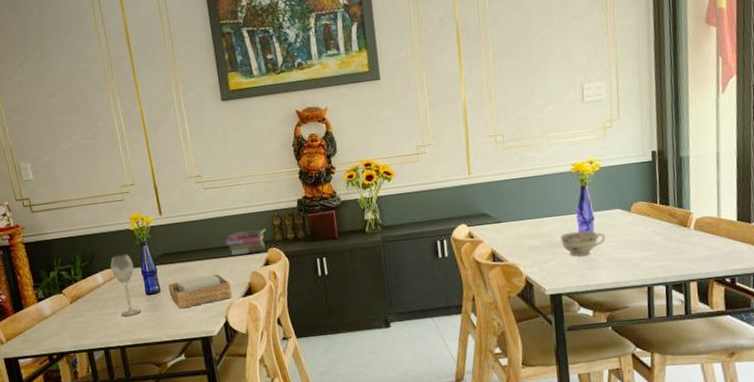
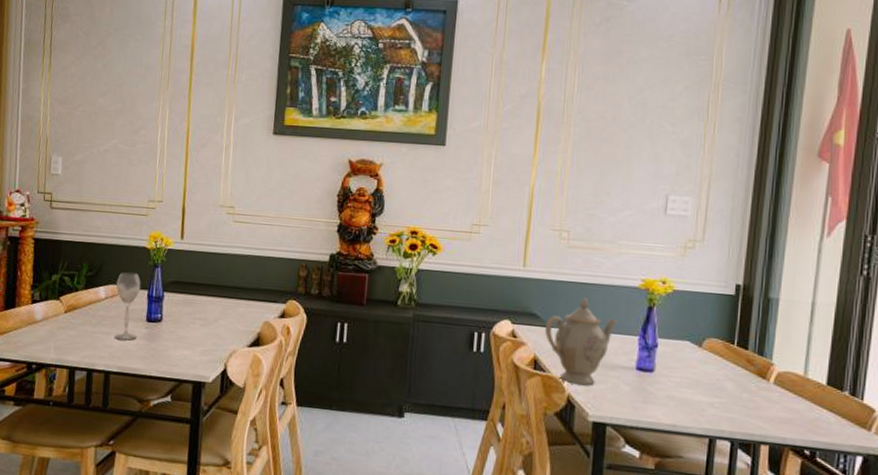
napkin holder: present [168,273,233,309] -> none [170,313,238,346]
books: present [224,228,266,255] -> none [242,273,290,302]
teapot: none [496,190,558,267] -> present [544,298,618,386]
teacup: present [560,231,606,256] -> none [615,355,668,386]

